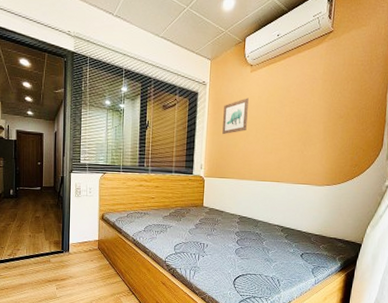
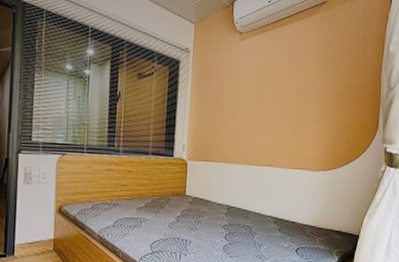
wall art: present [222,98,249,135] -> none [208,69,238,111]

